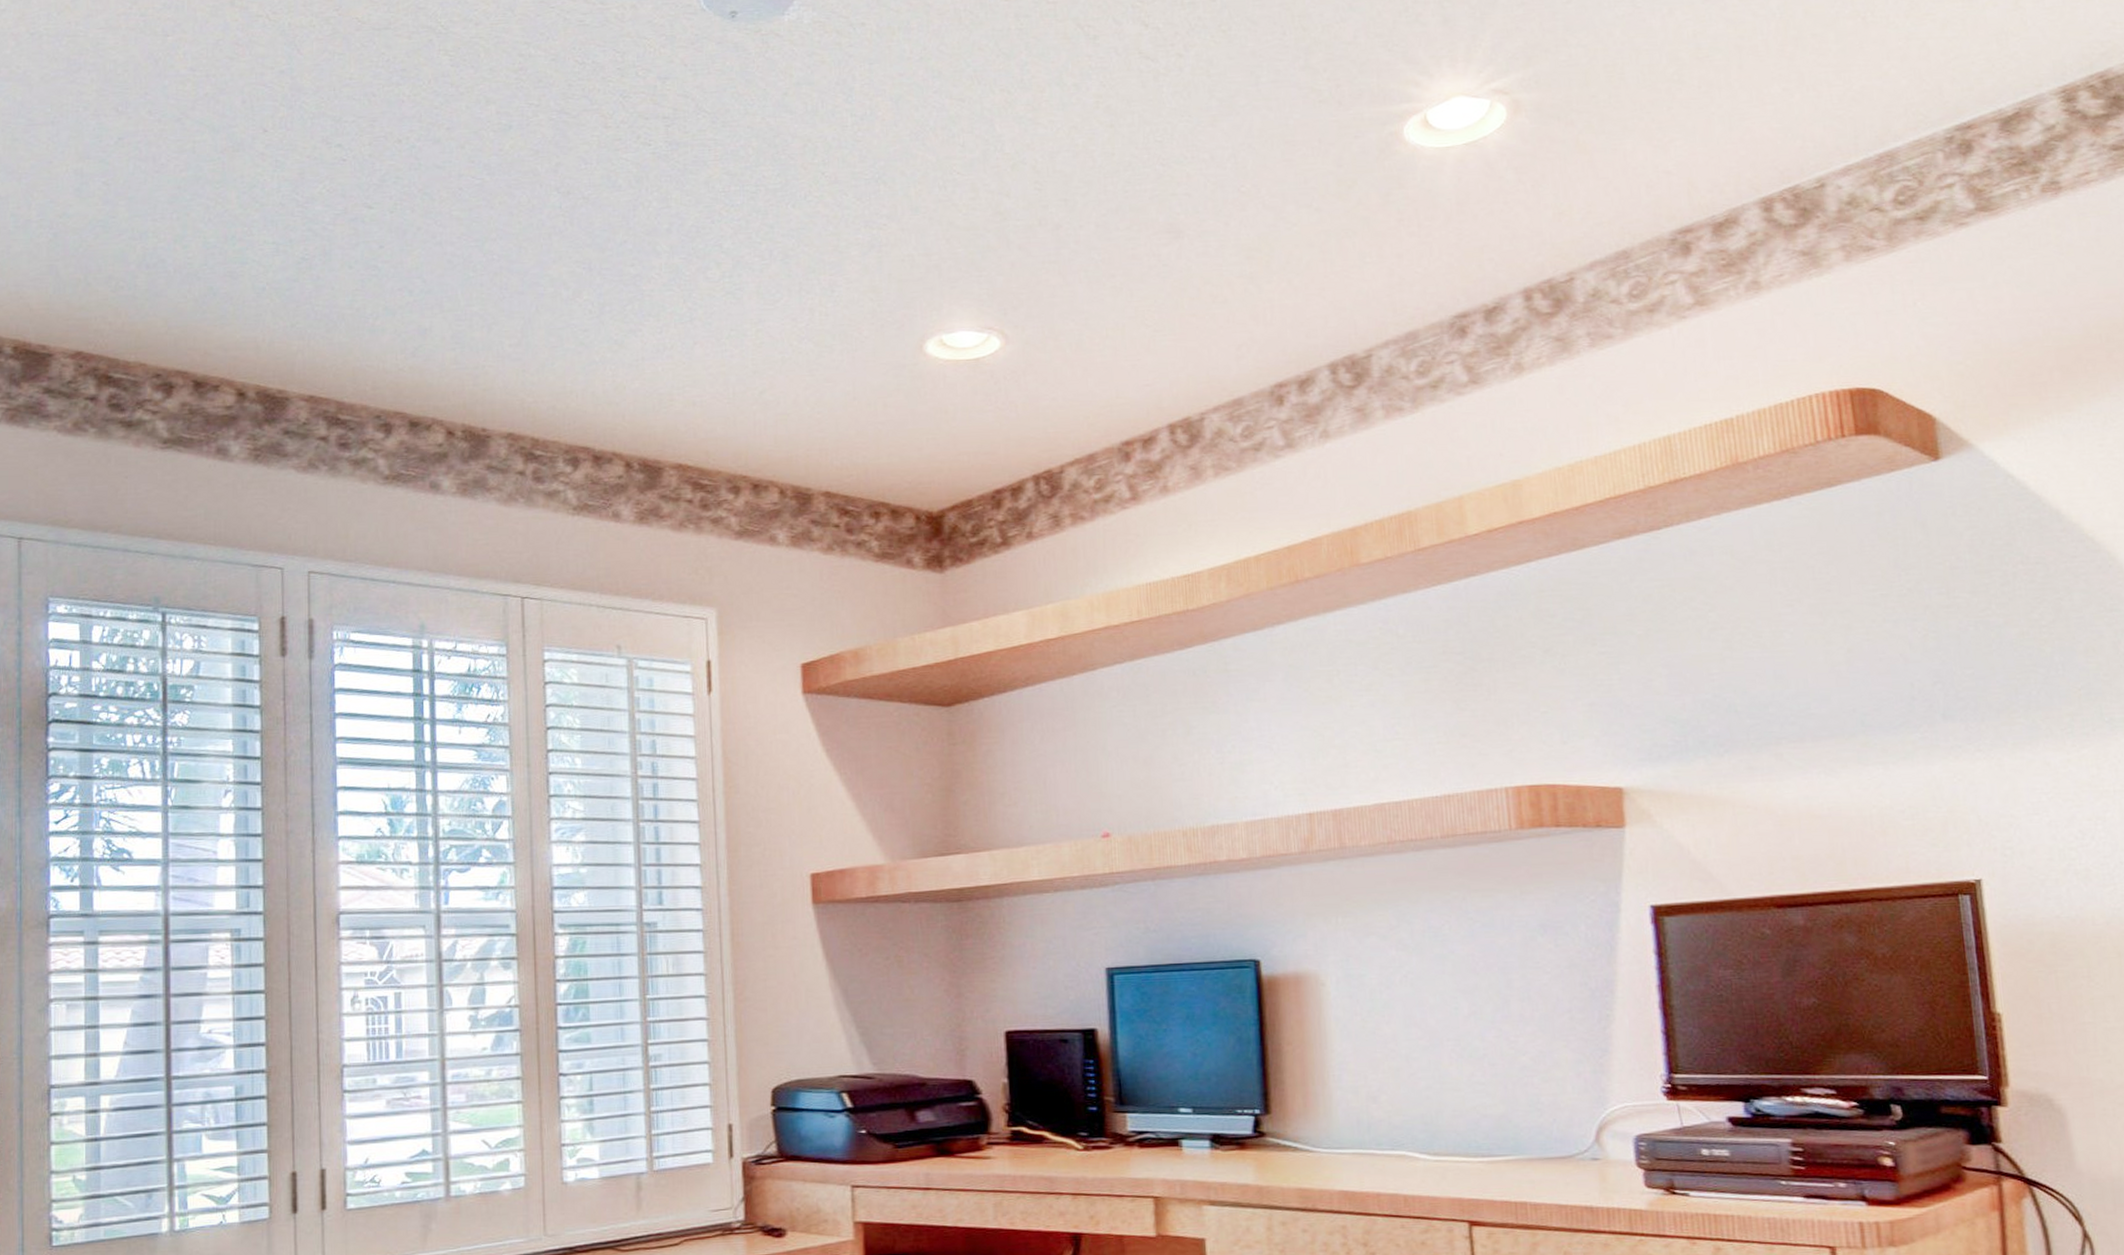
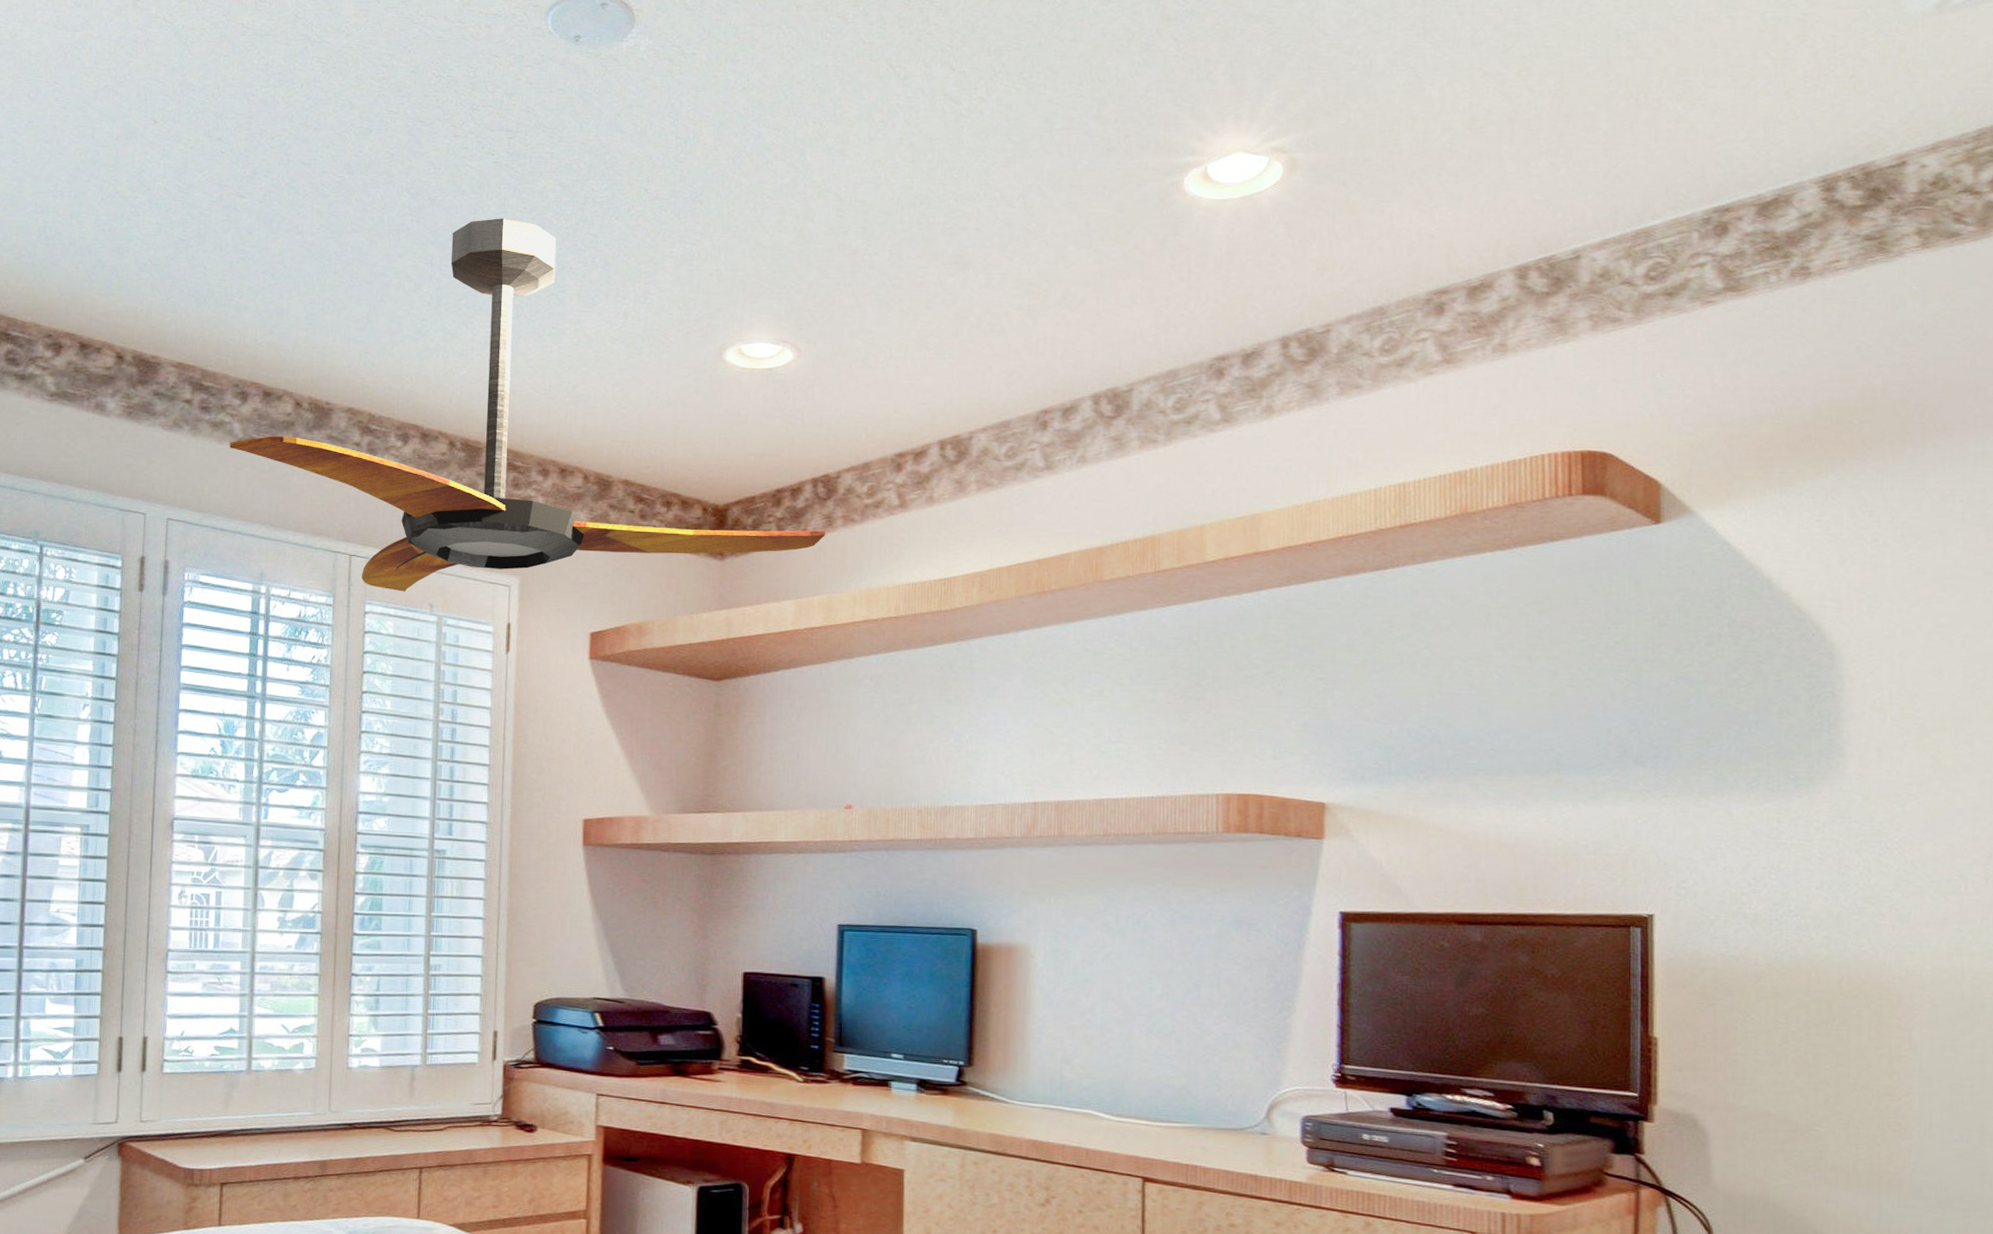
ceiling fan: none [375,213,1053,635] -> present [230,218,826,592]

